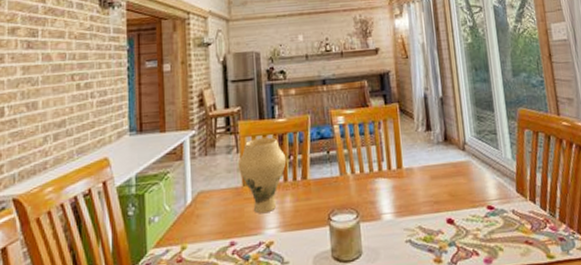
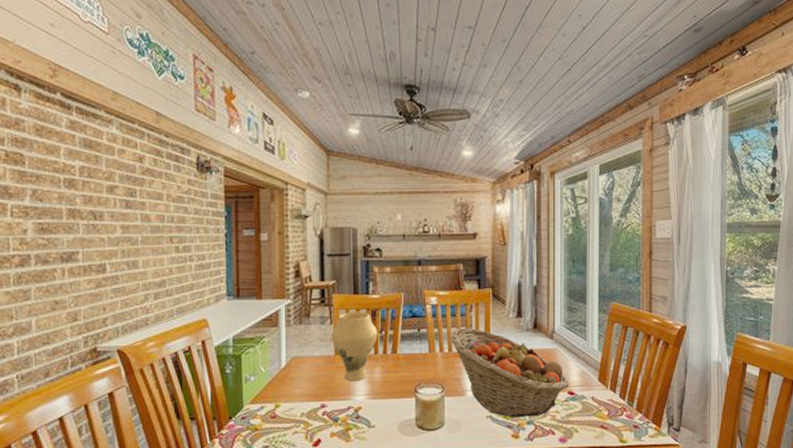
fruit basket: none [360,145,488,240] -> present [449,327,570,417]

